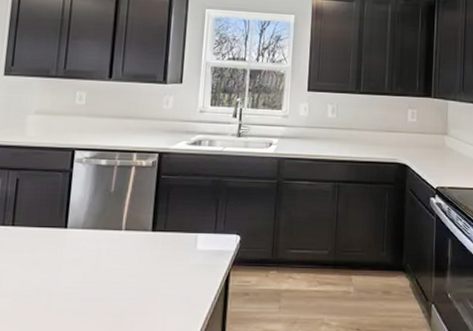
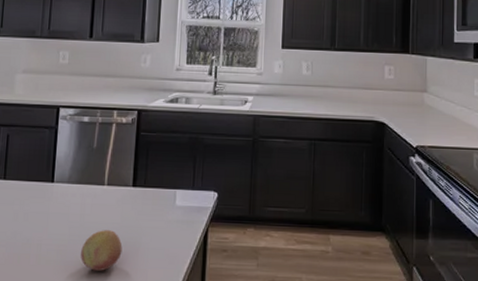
fruit: none [95,276,140,319] -> present [81,230,123,271]

